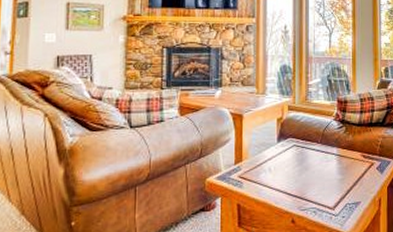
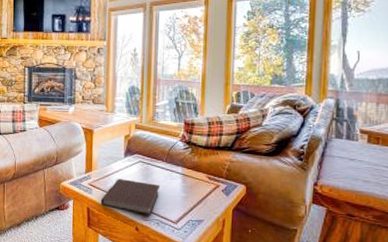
notebook: none [252,167,316,205] -> present [100,179,160,217]

